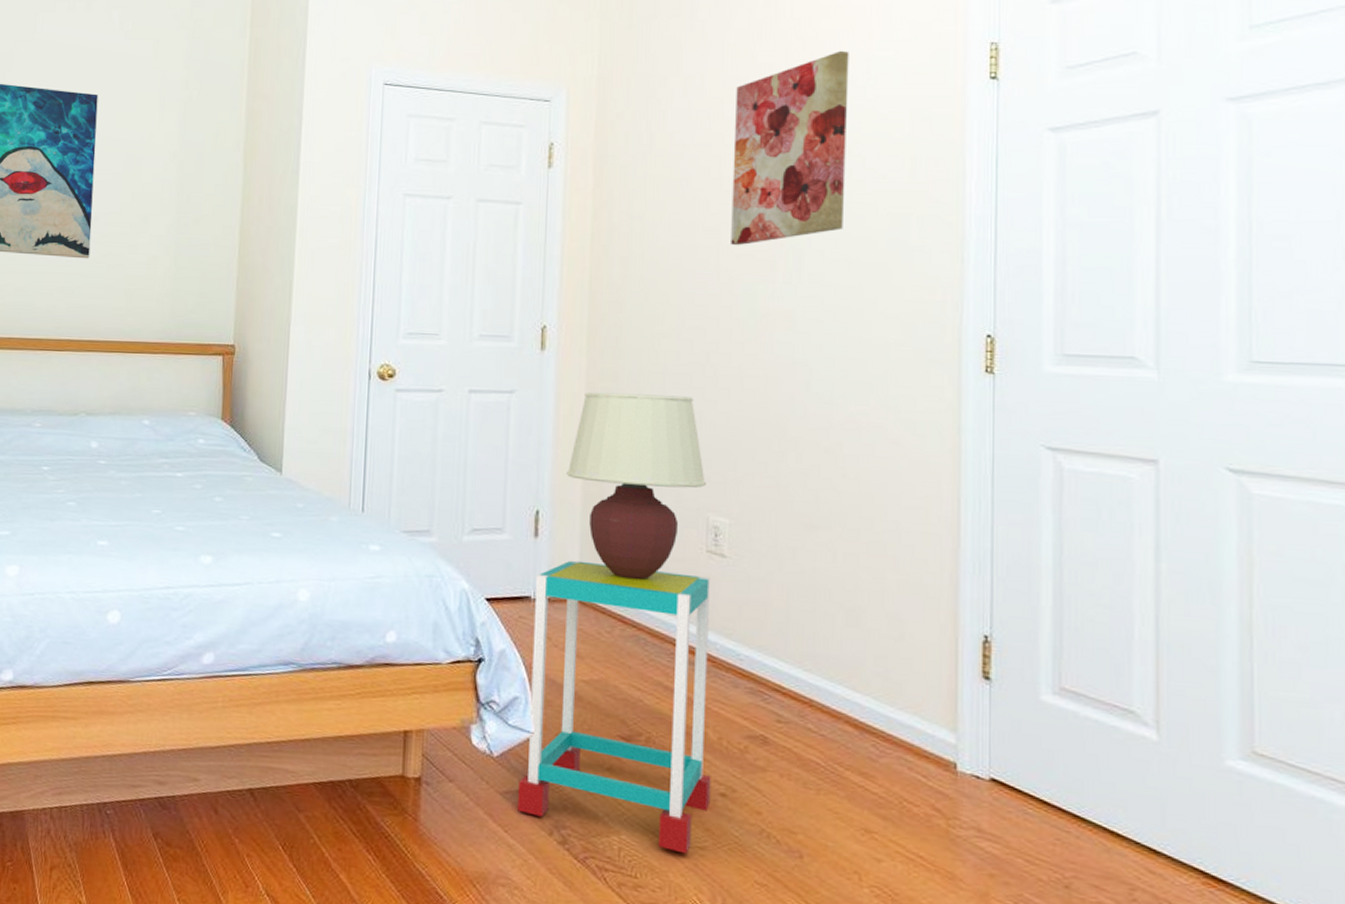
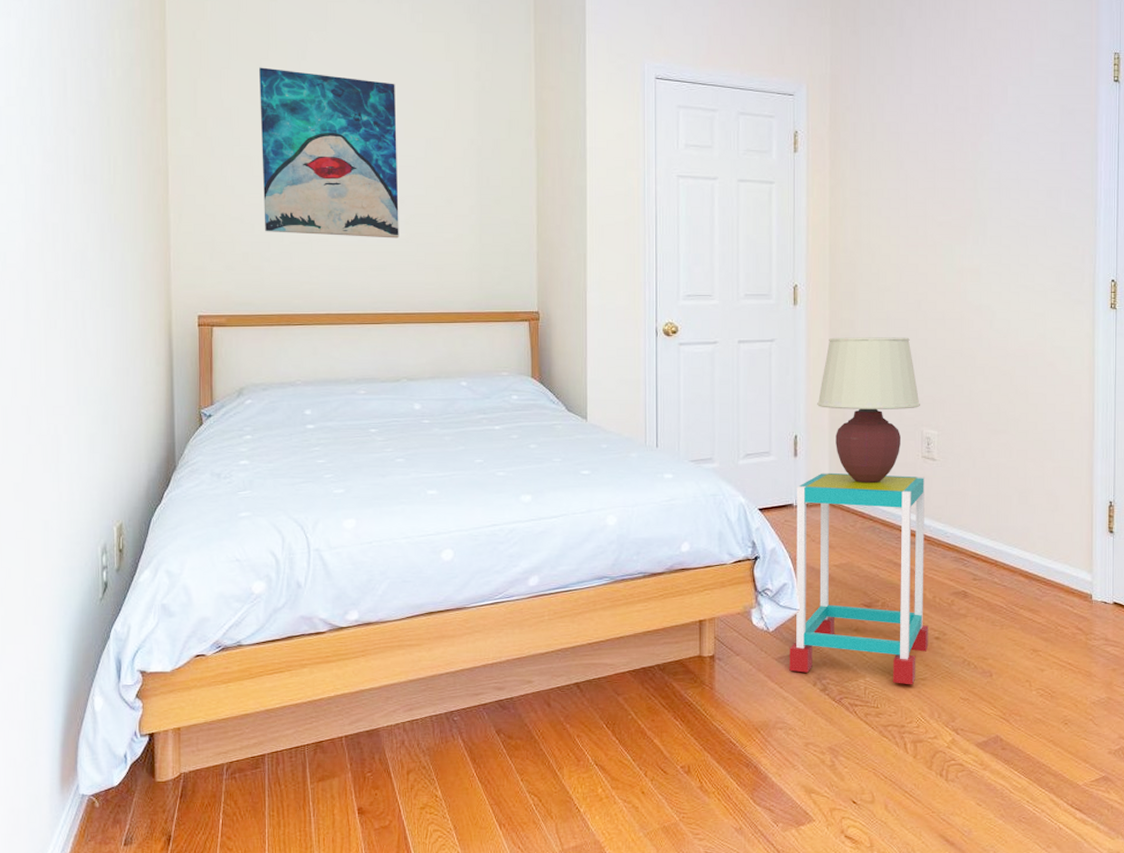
wall art: present [731,50,849,246] -> none [934,56,1017,216]

